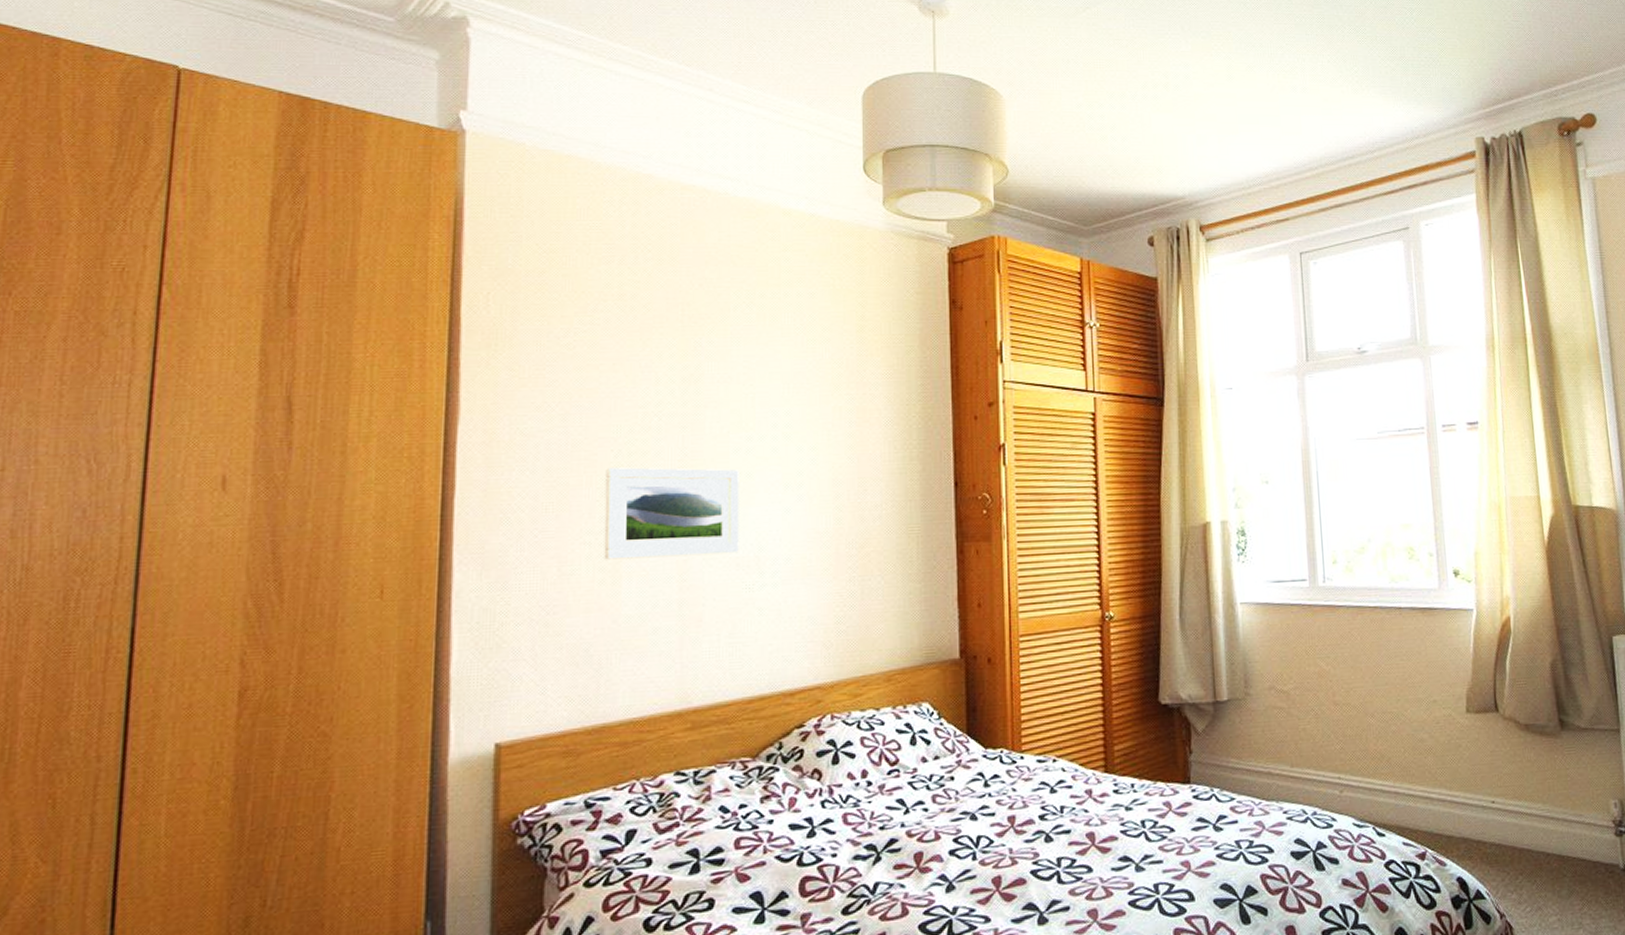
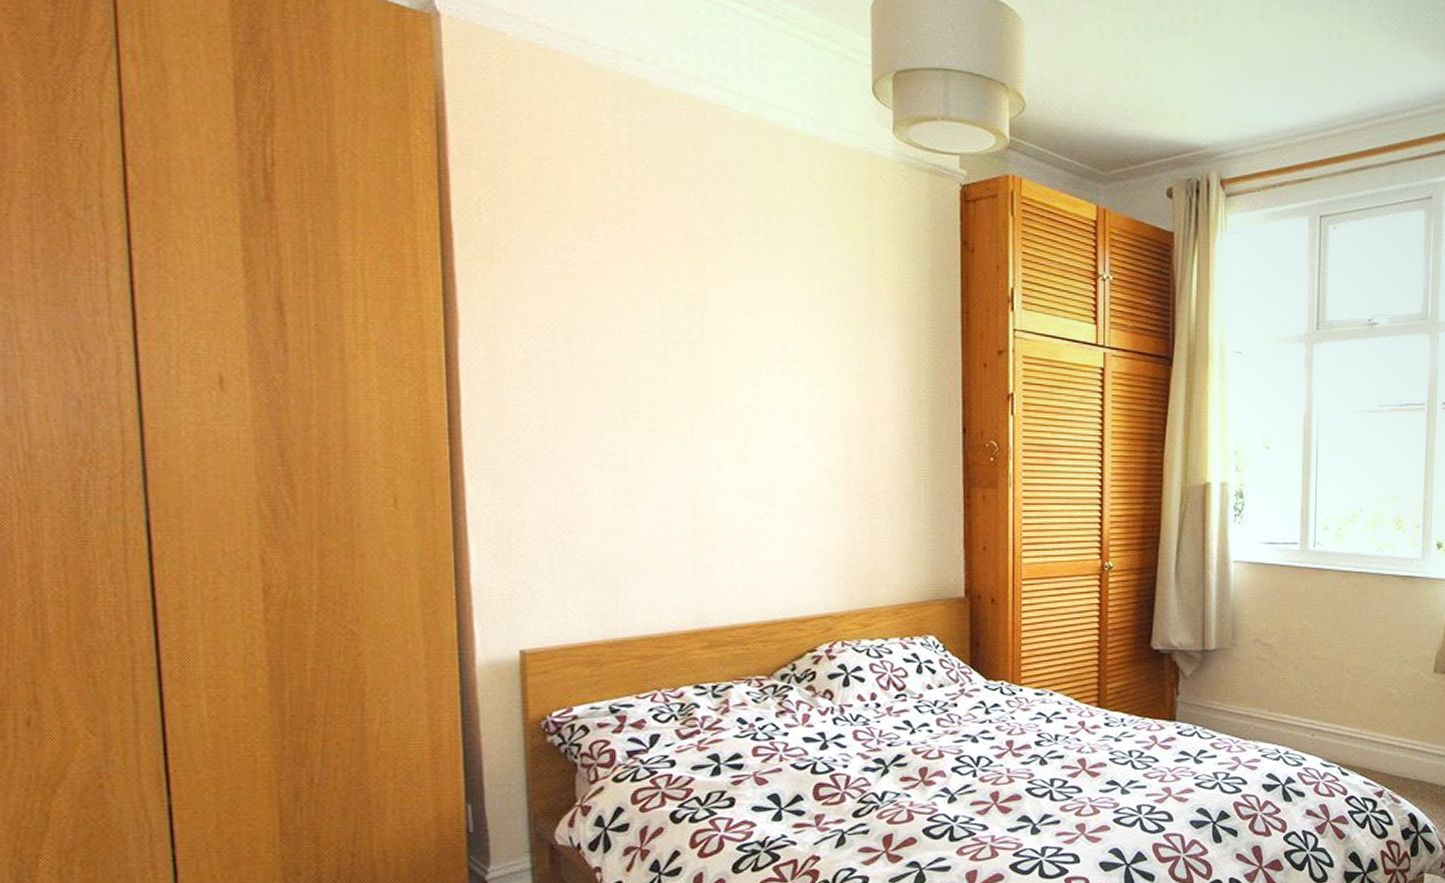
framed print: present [604,467,739,560] -> none [613,392,750,485]

